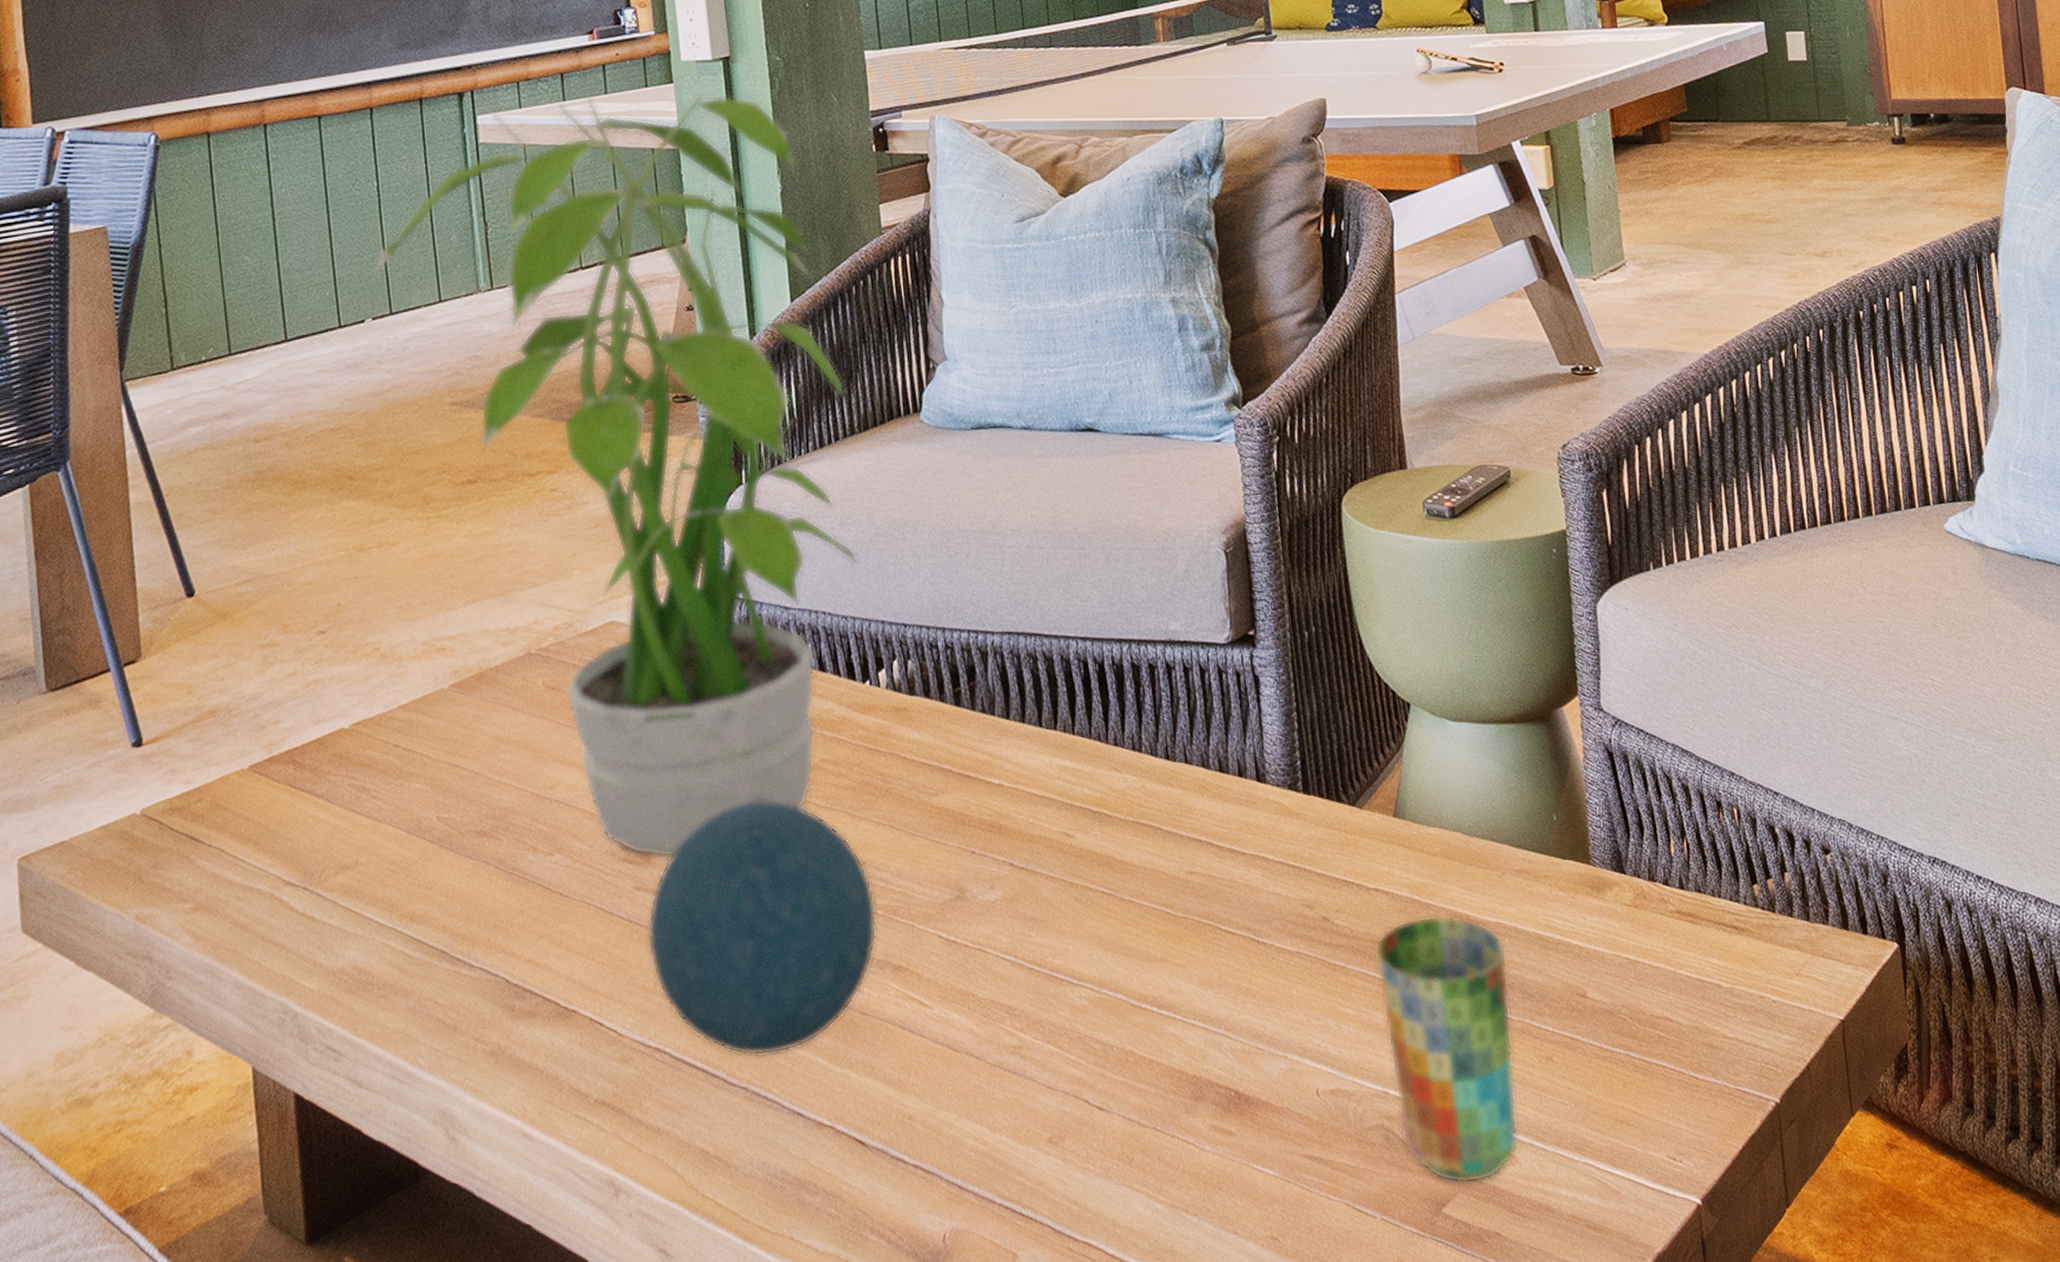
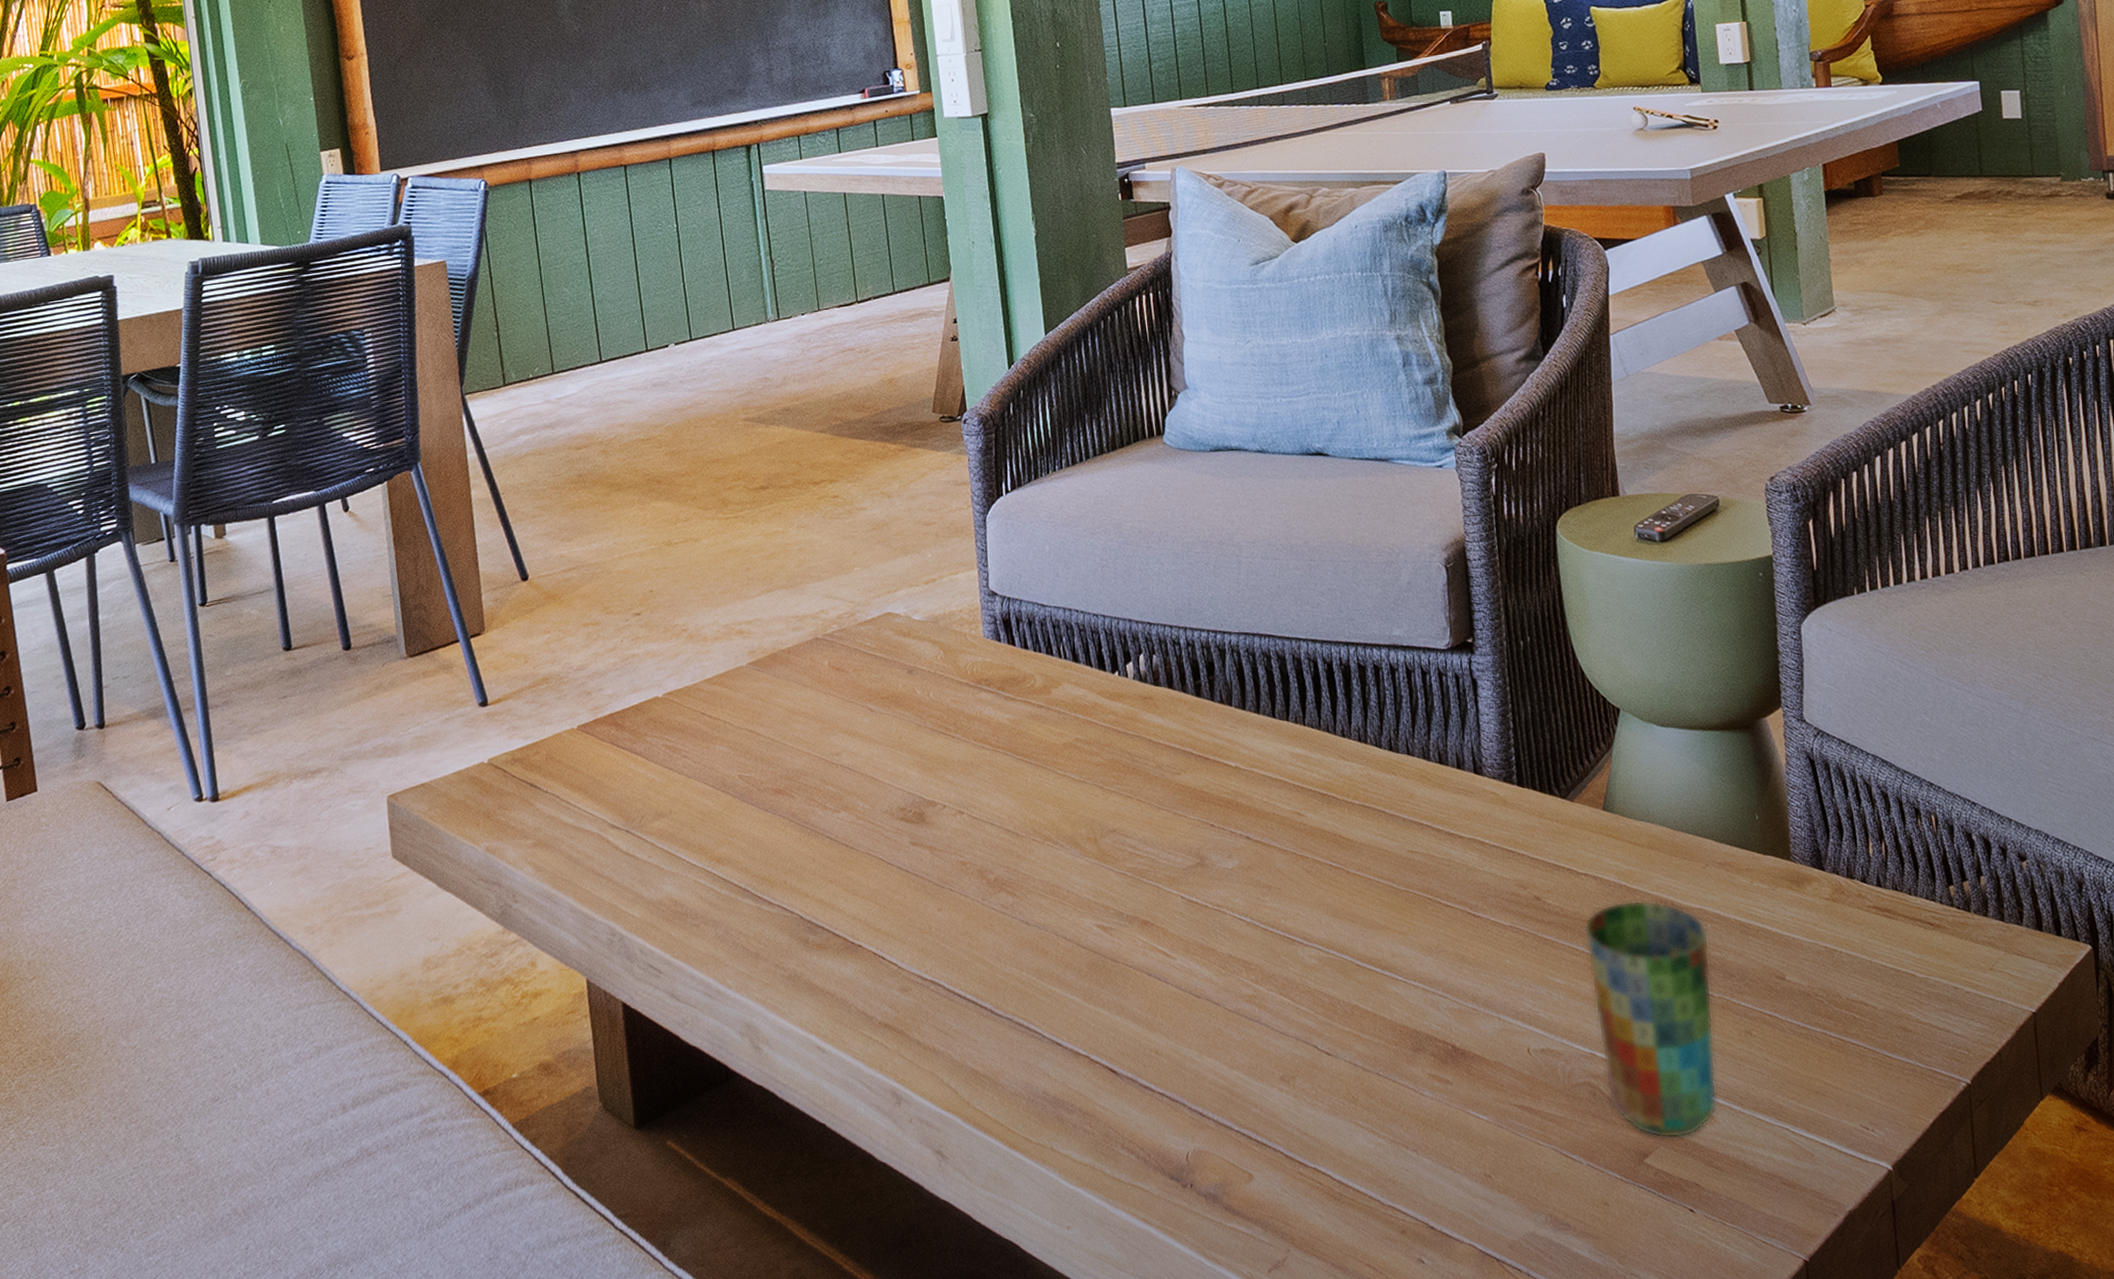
potted plant: present [371,94,859,858] -> none [673,147,1108,819]
decorative orb: present [647,801,878,1056] -> none [922,773,1127,992]

